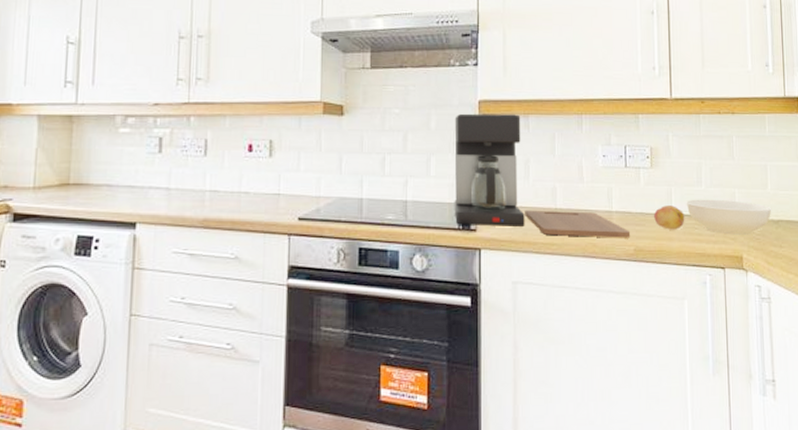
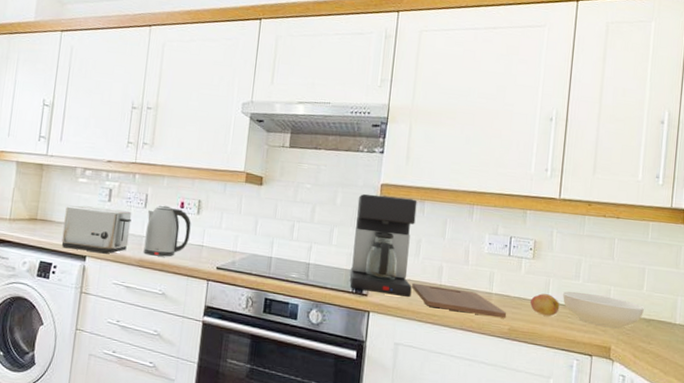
toaster: none [103,161,190,217] -> present [61,205,132,254]
kettle: none [207,150,263,213] -> present [143,205,191,257]

